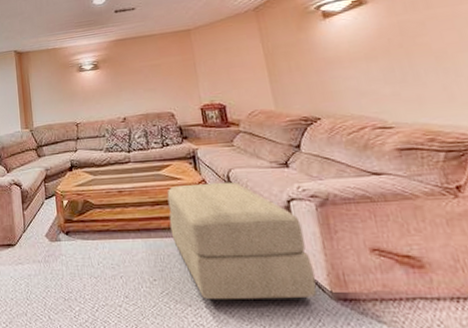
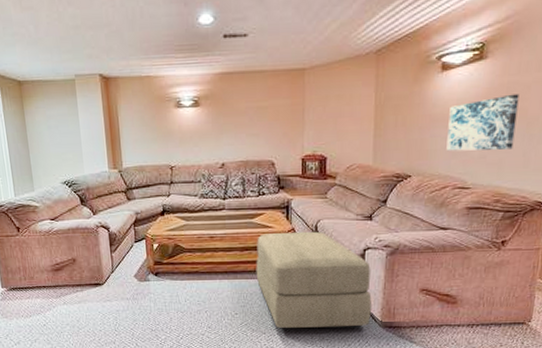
wall art: none [343,30,429,91] -> present [446,93,520,151]

